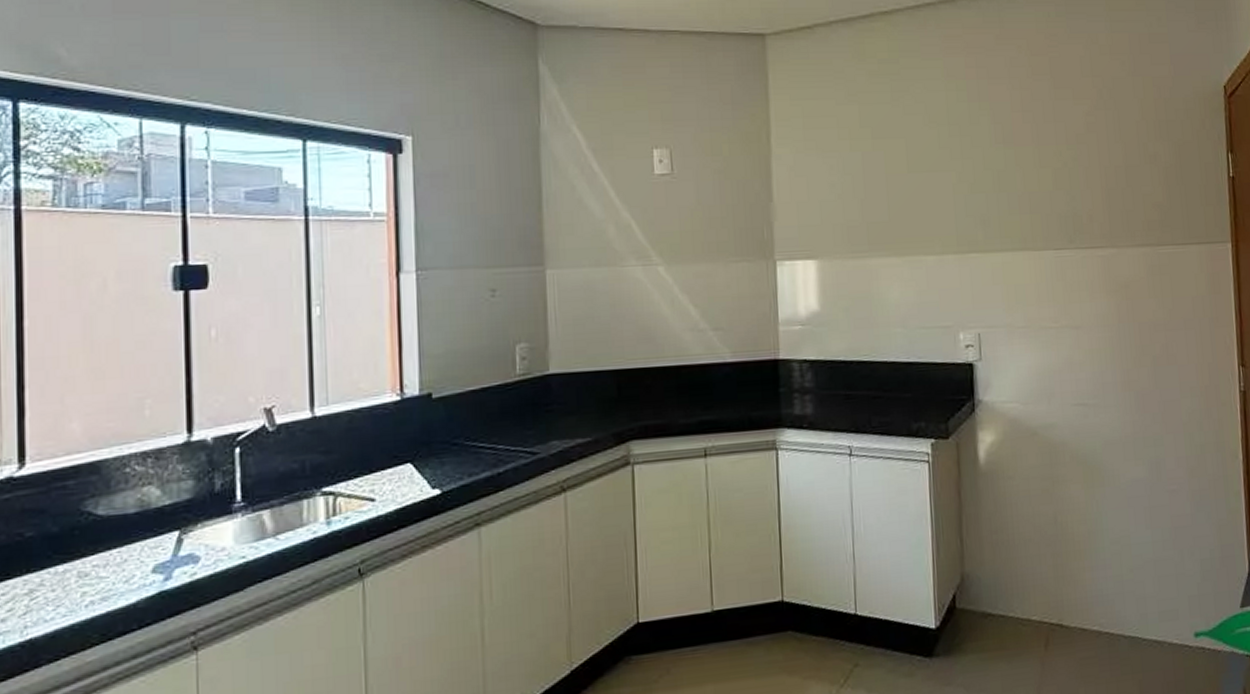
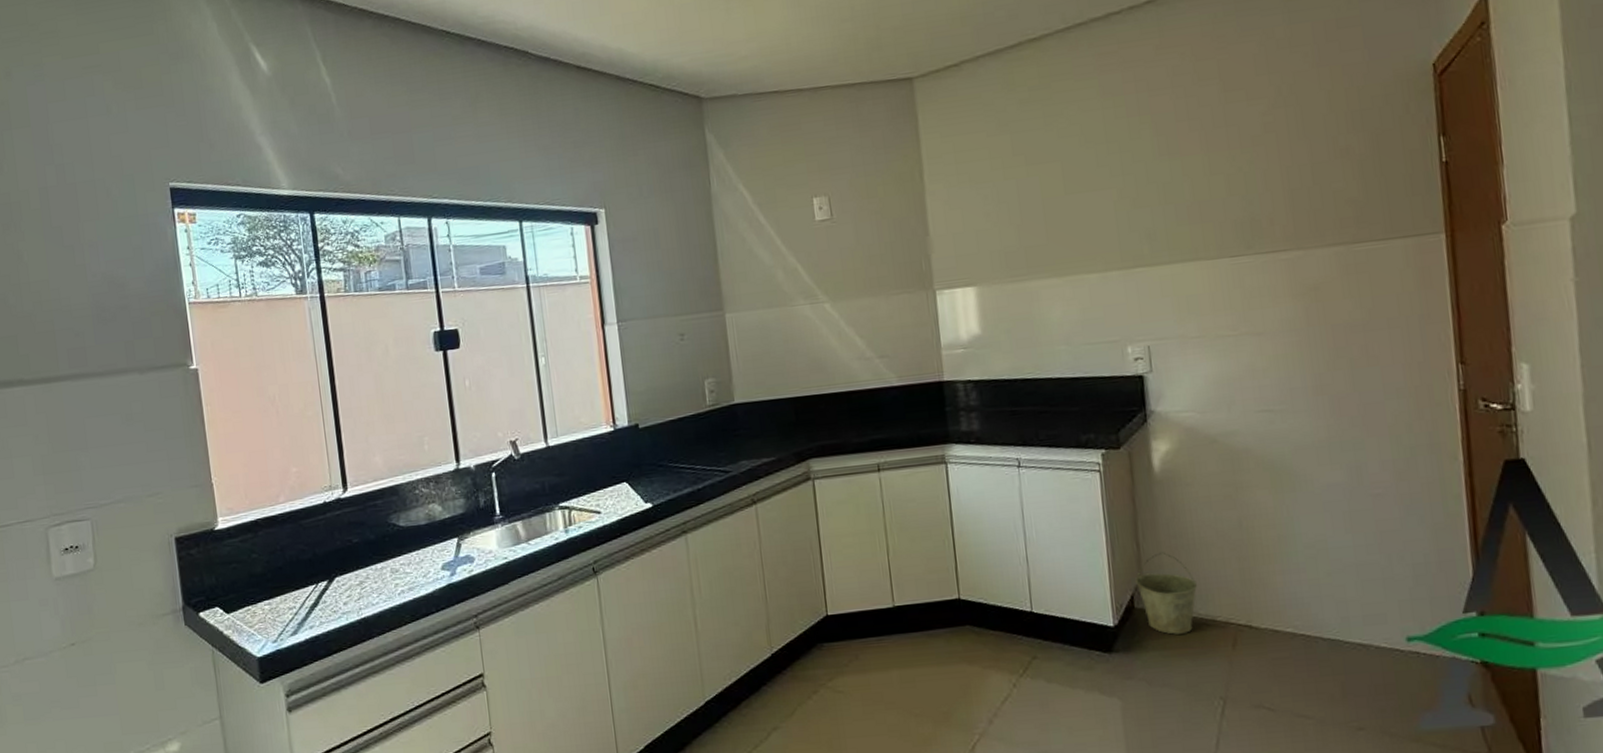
bucket: none [958,548,1016,636] -> present [1135,552,1198,635]

